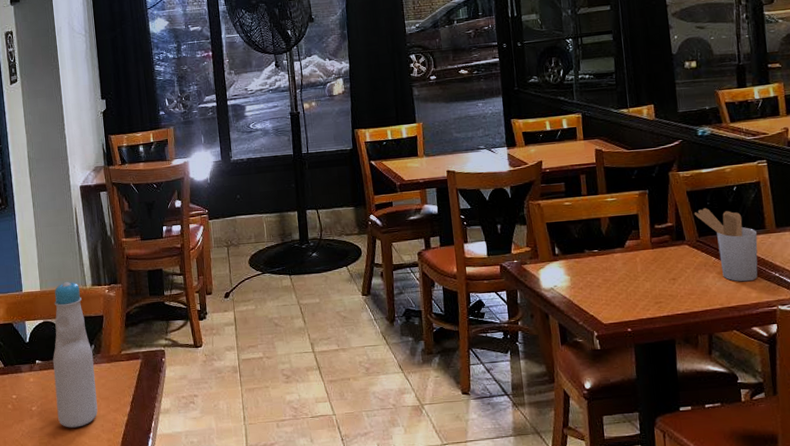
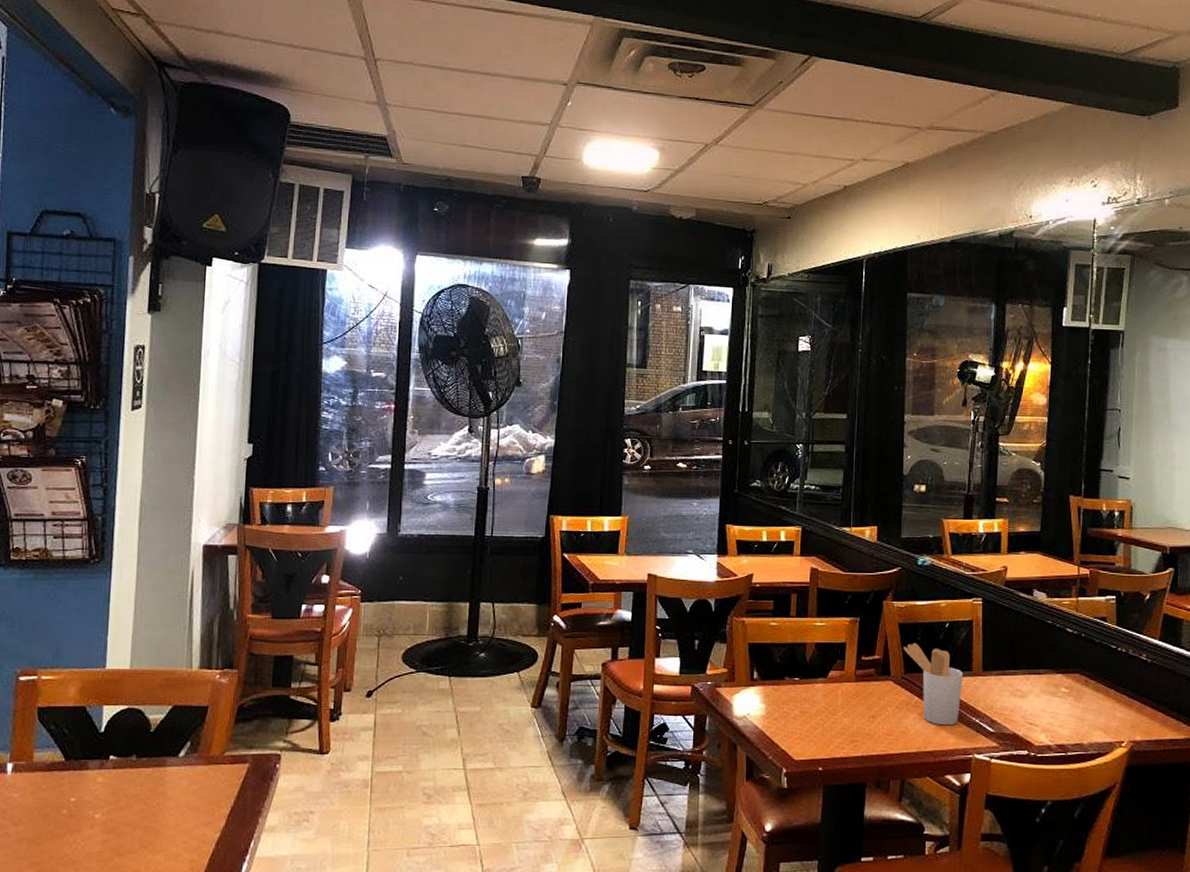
bottle: present [52,282,98,428] -> none [128,661,188,843]

